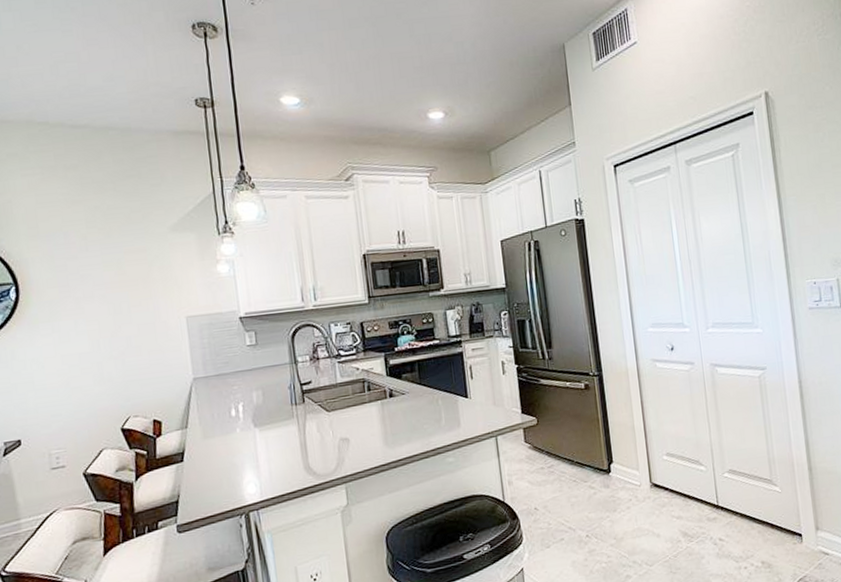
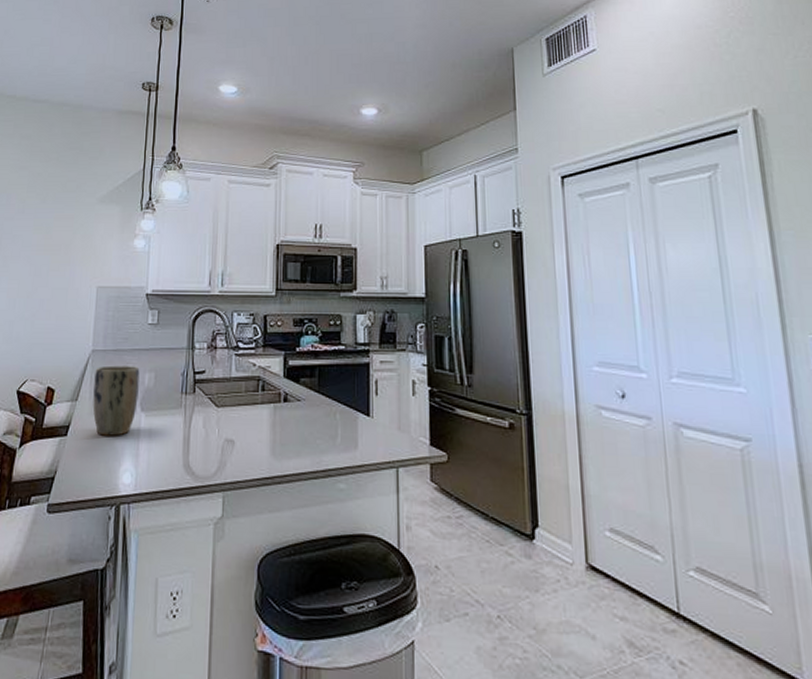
plant pot: none [200,387,250,456] -> present [92,365,140,436]

